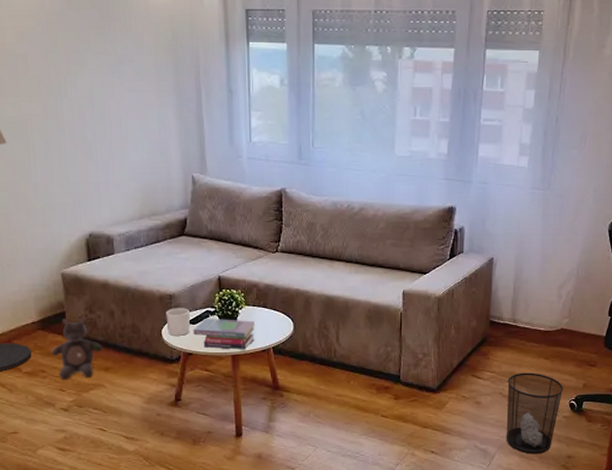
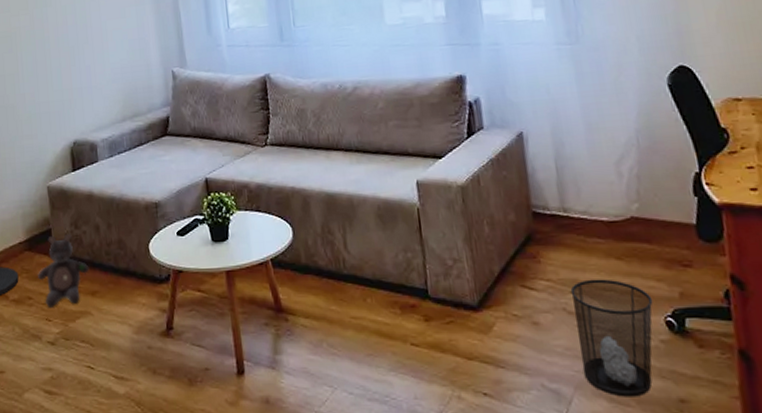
mug: present [166,308,191,336] -> none [152,217,179,251]
books: present [193,318,255,350] -> none [181,227,250,265]

